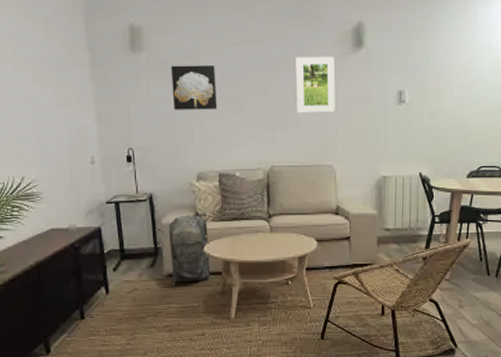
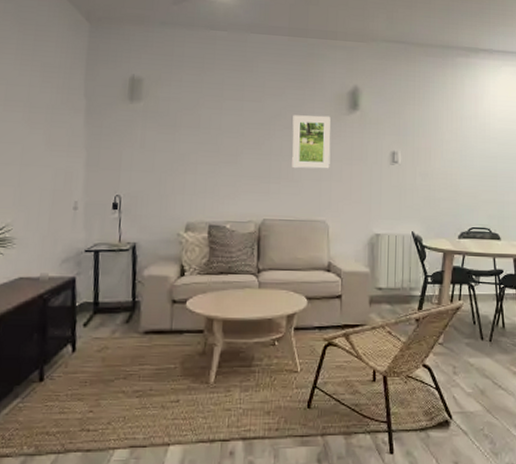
buddha head: present [168,214,211,287] -> none [148,266,193,345]
wall art: present [170,65,217,110] -> none [167,116,213,161]

